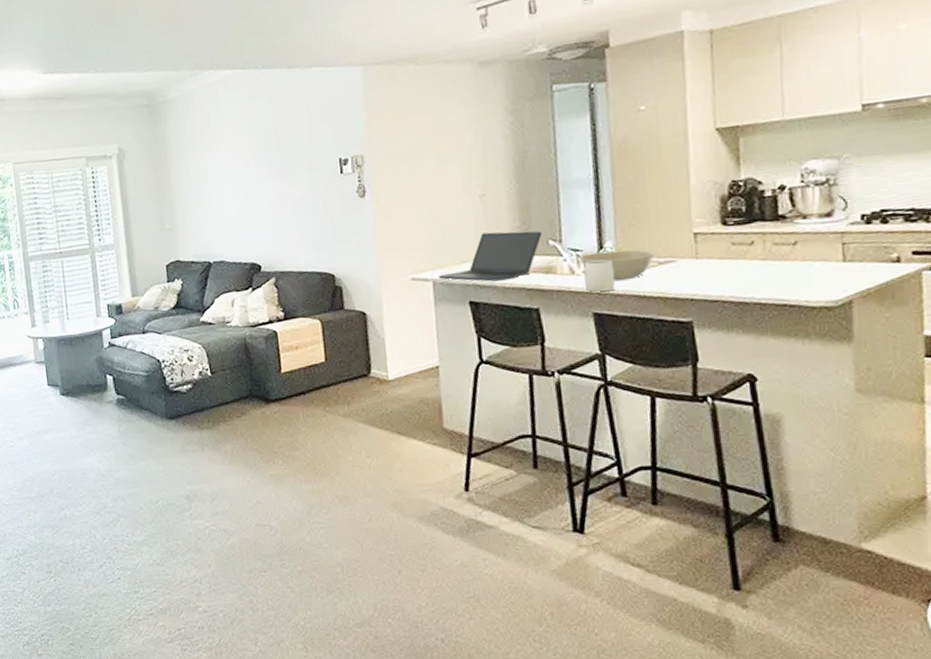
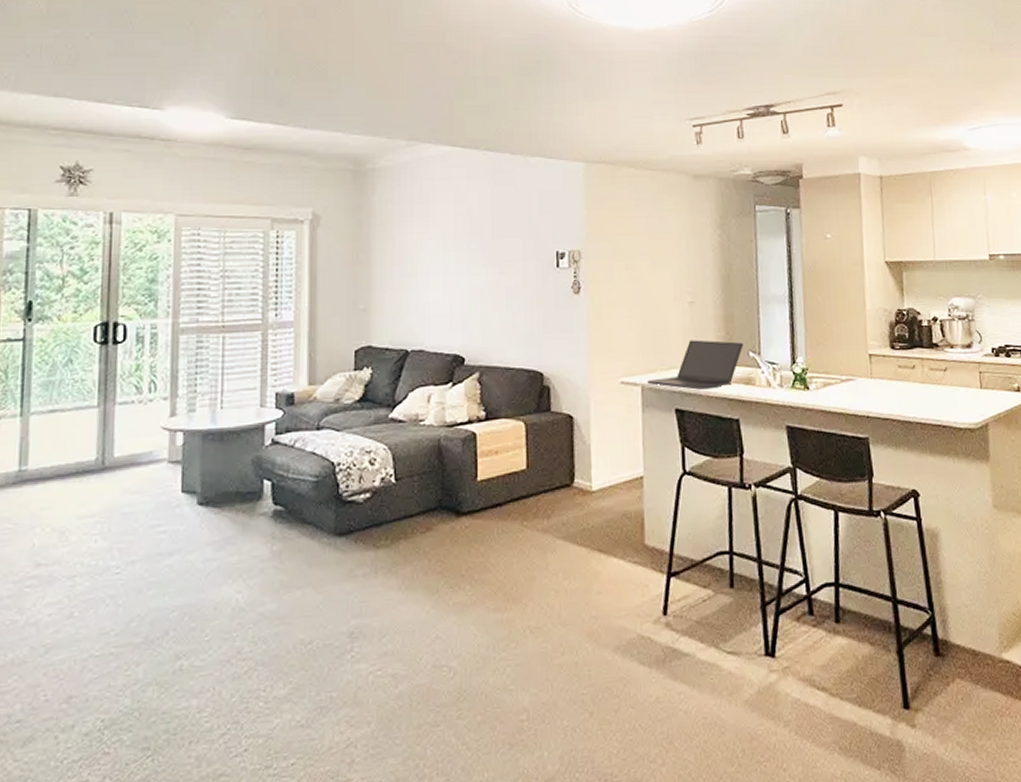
bowl: present [580,250,653,282] -> none [776,366,837,396]
mug: present [584,259,616,293] -> none [779,374,806,406]

